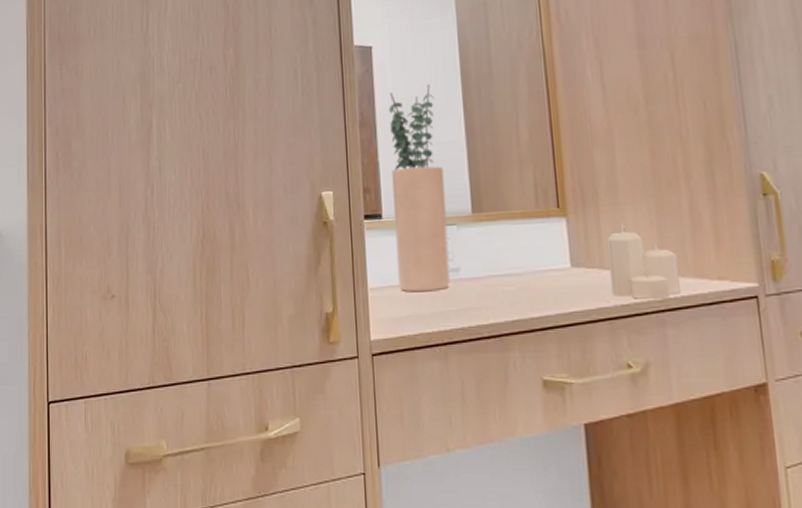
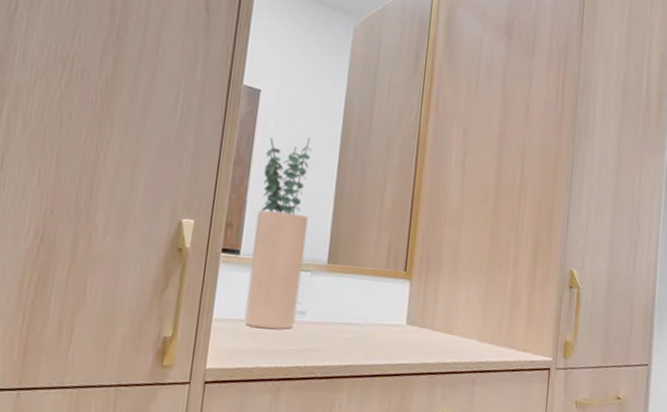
candle: present [606,223,680,301] -> none [436,293,495,362]

